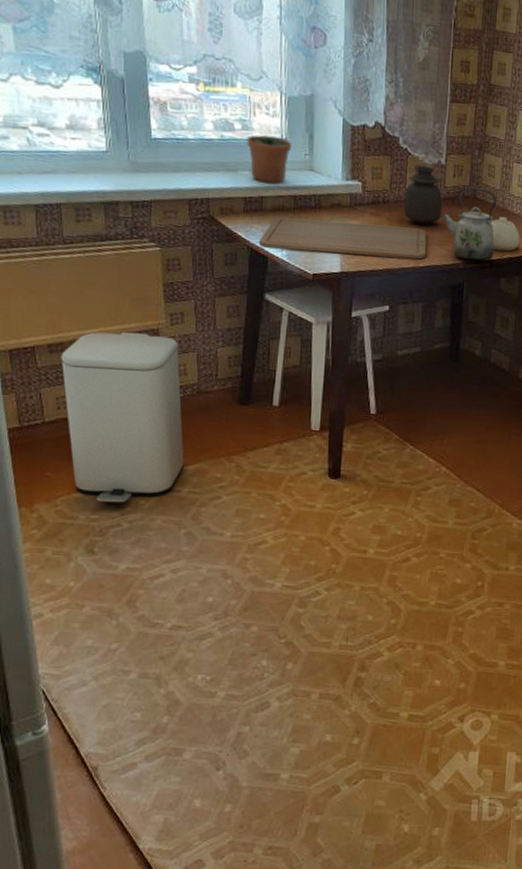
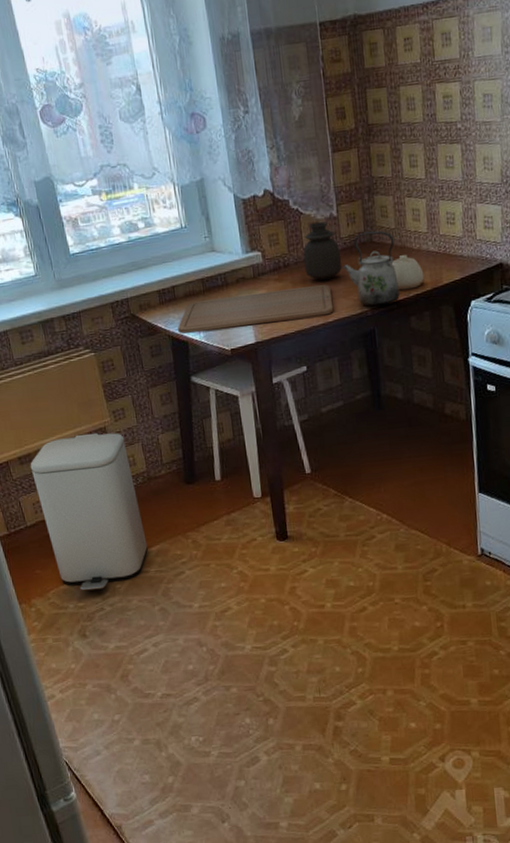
planter: present [247,135,292,184] -> none [151,226,192,273]

